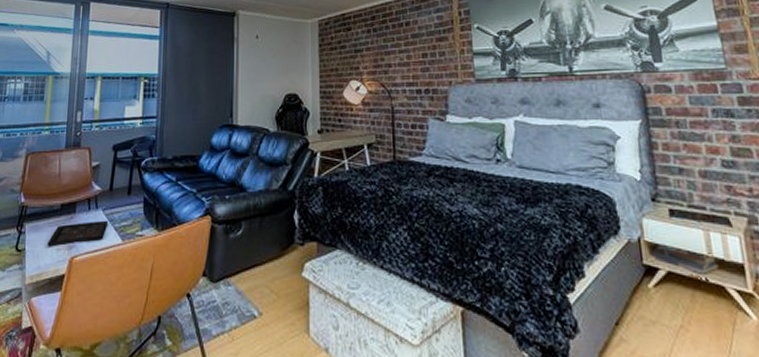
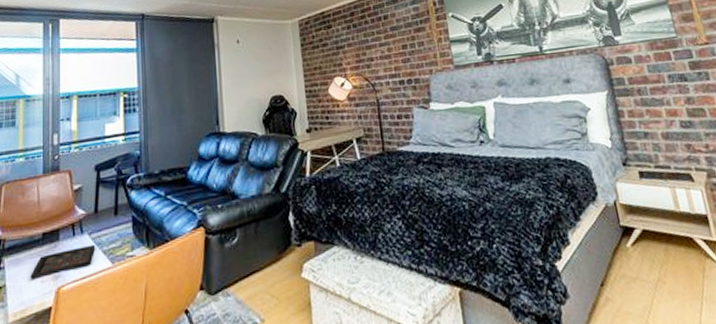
books: present [650,244,719,274] -> none [625,204,687,229]

